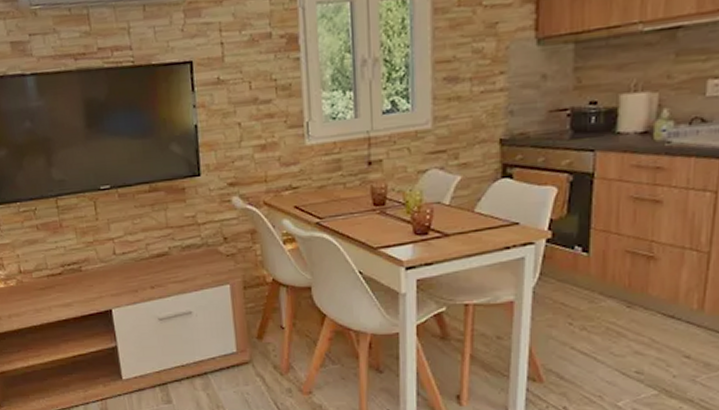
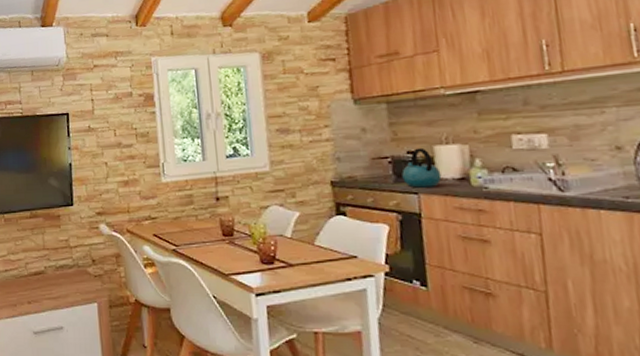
kettle: none [580,96,623,145] -> present [402,147,442,188]

